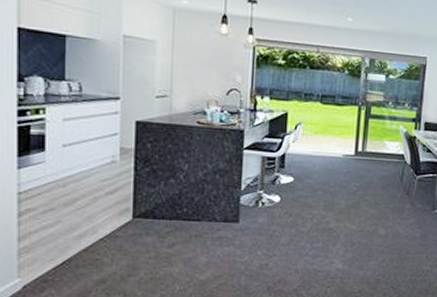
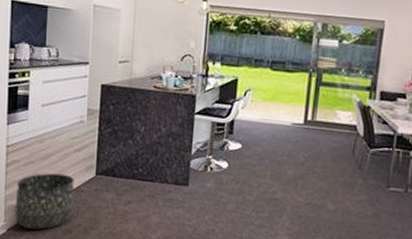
basket: none [32,219,108,283] -> present [15,173,75,230]

